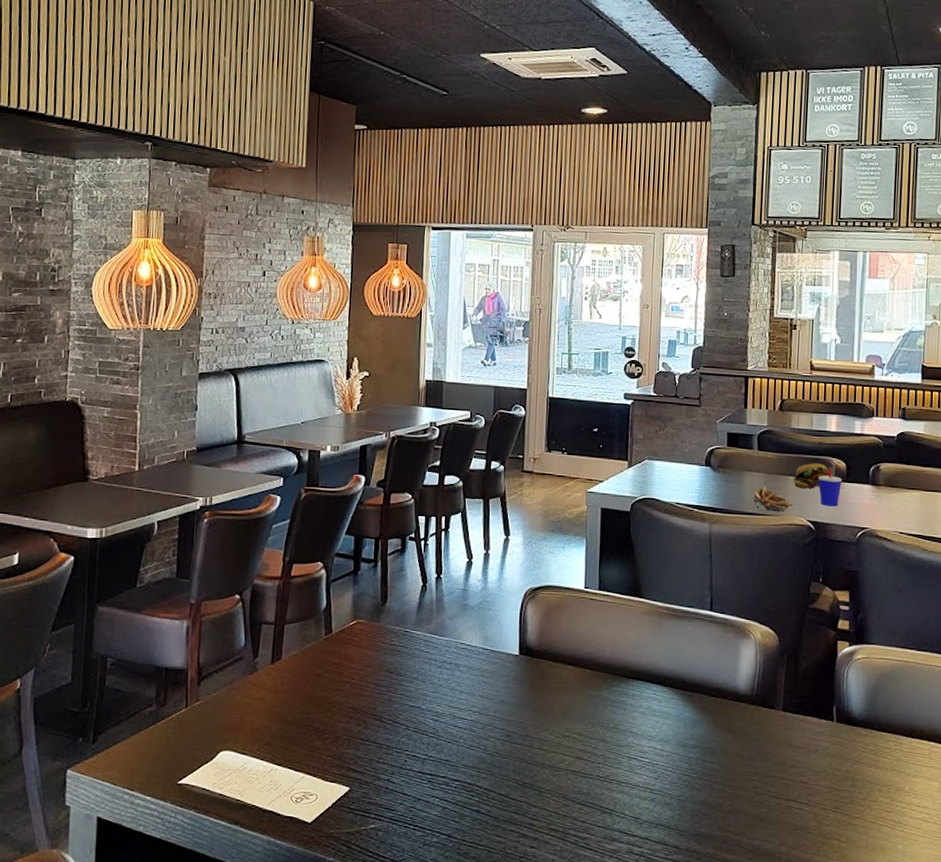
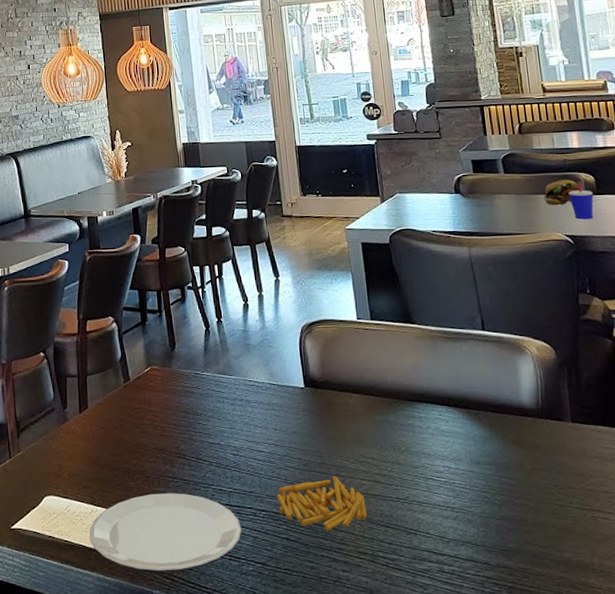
plate: none [264,755,431,839] -> present [89,493,242,573]
french fries: none [473,748,565,806] -> present [277,475,367,532]
french fries: present [753,486,793,511] -> none [506,207,548,230]

